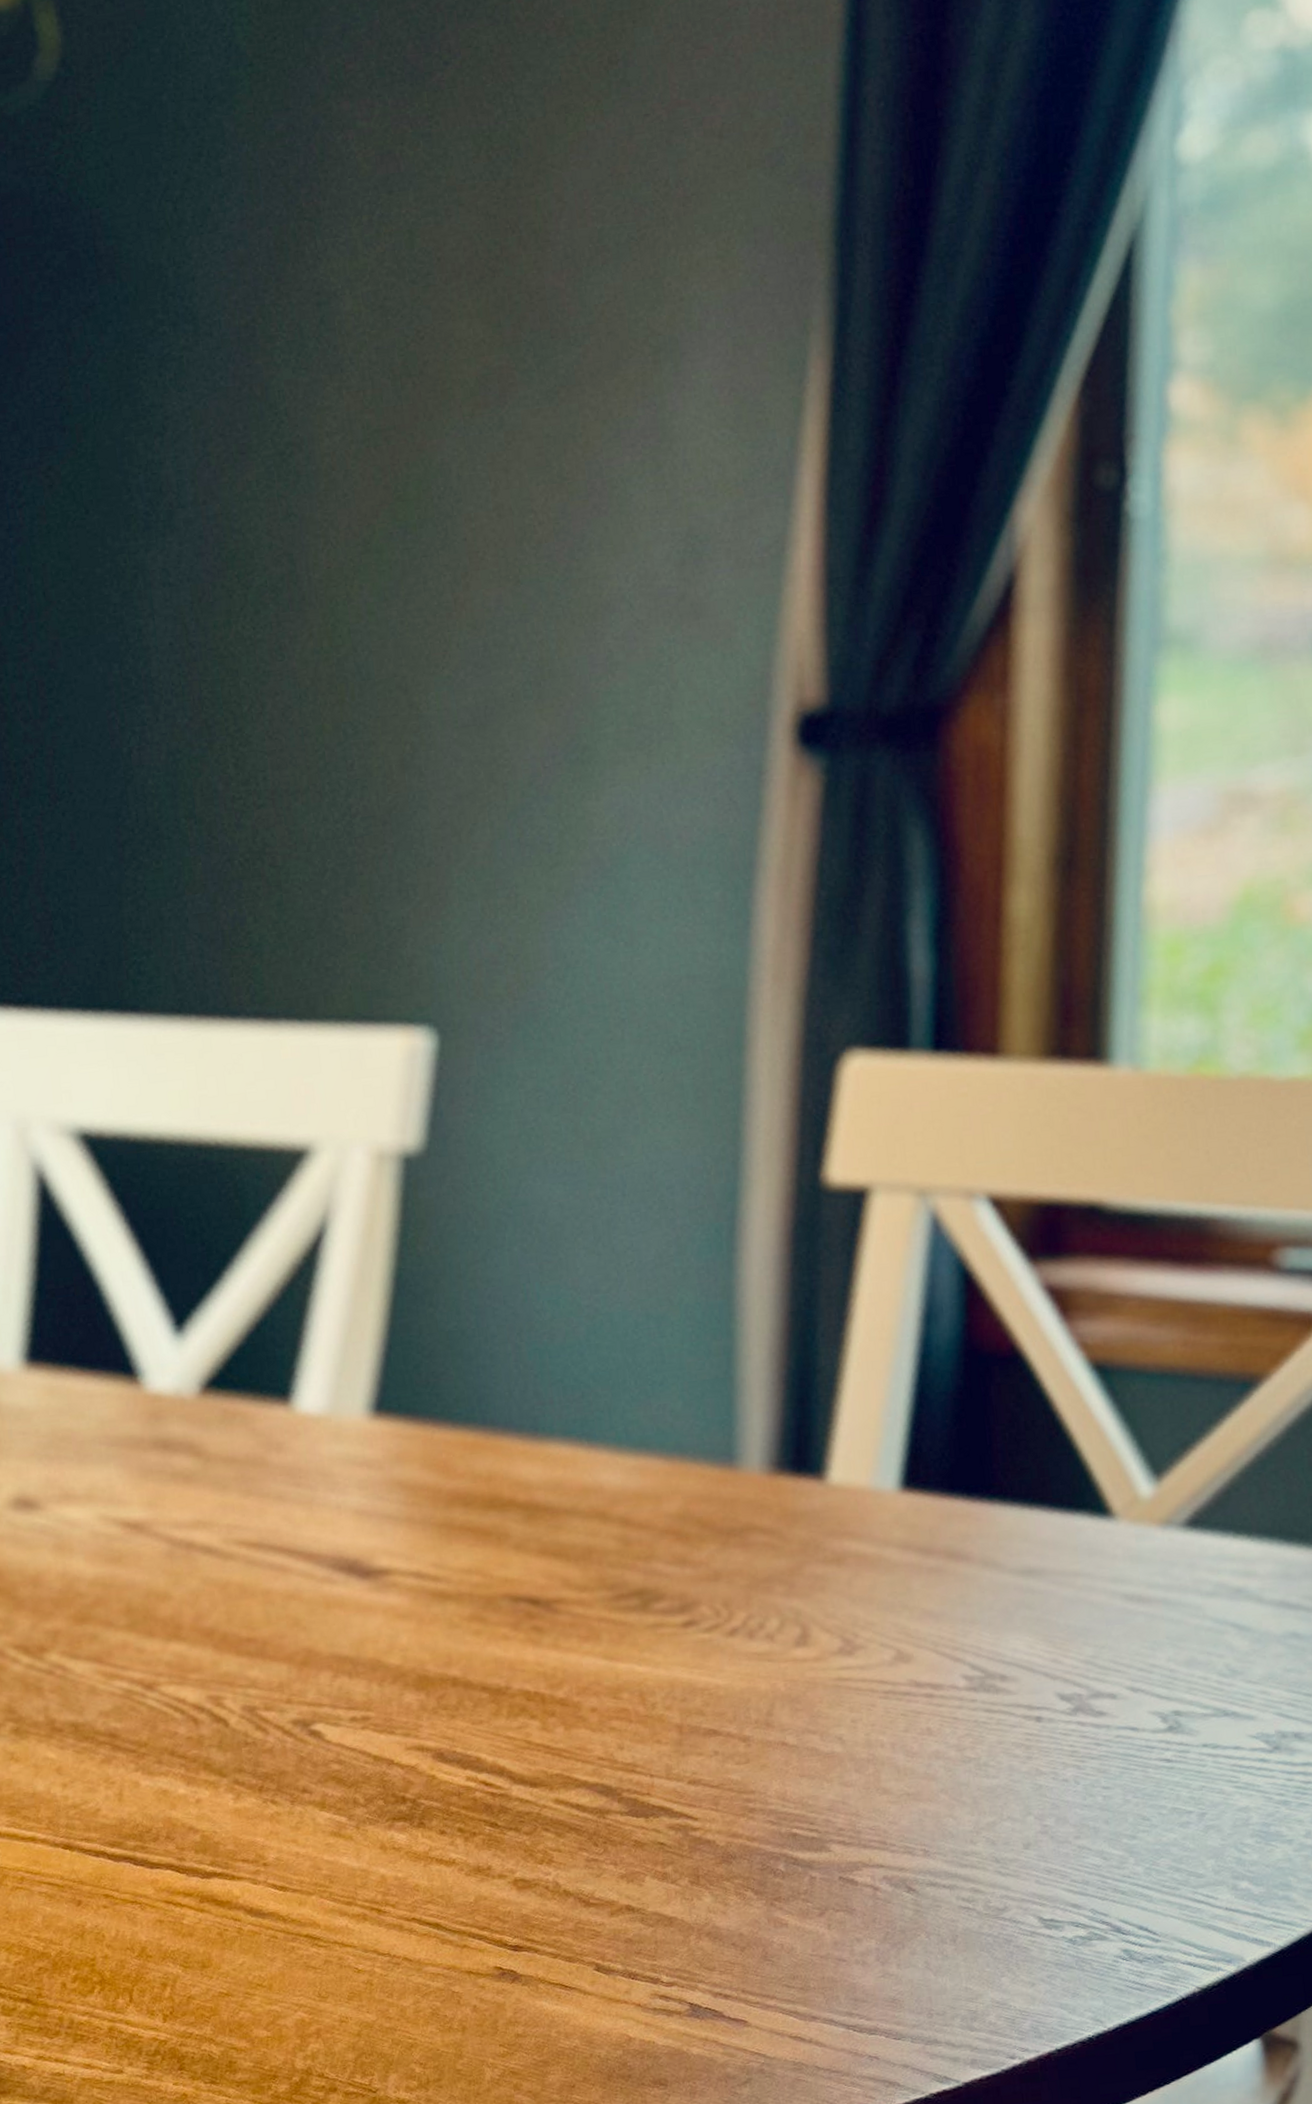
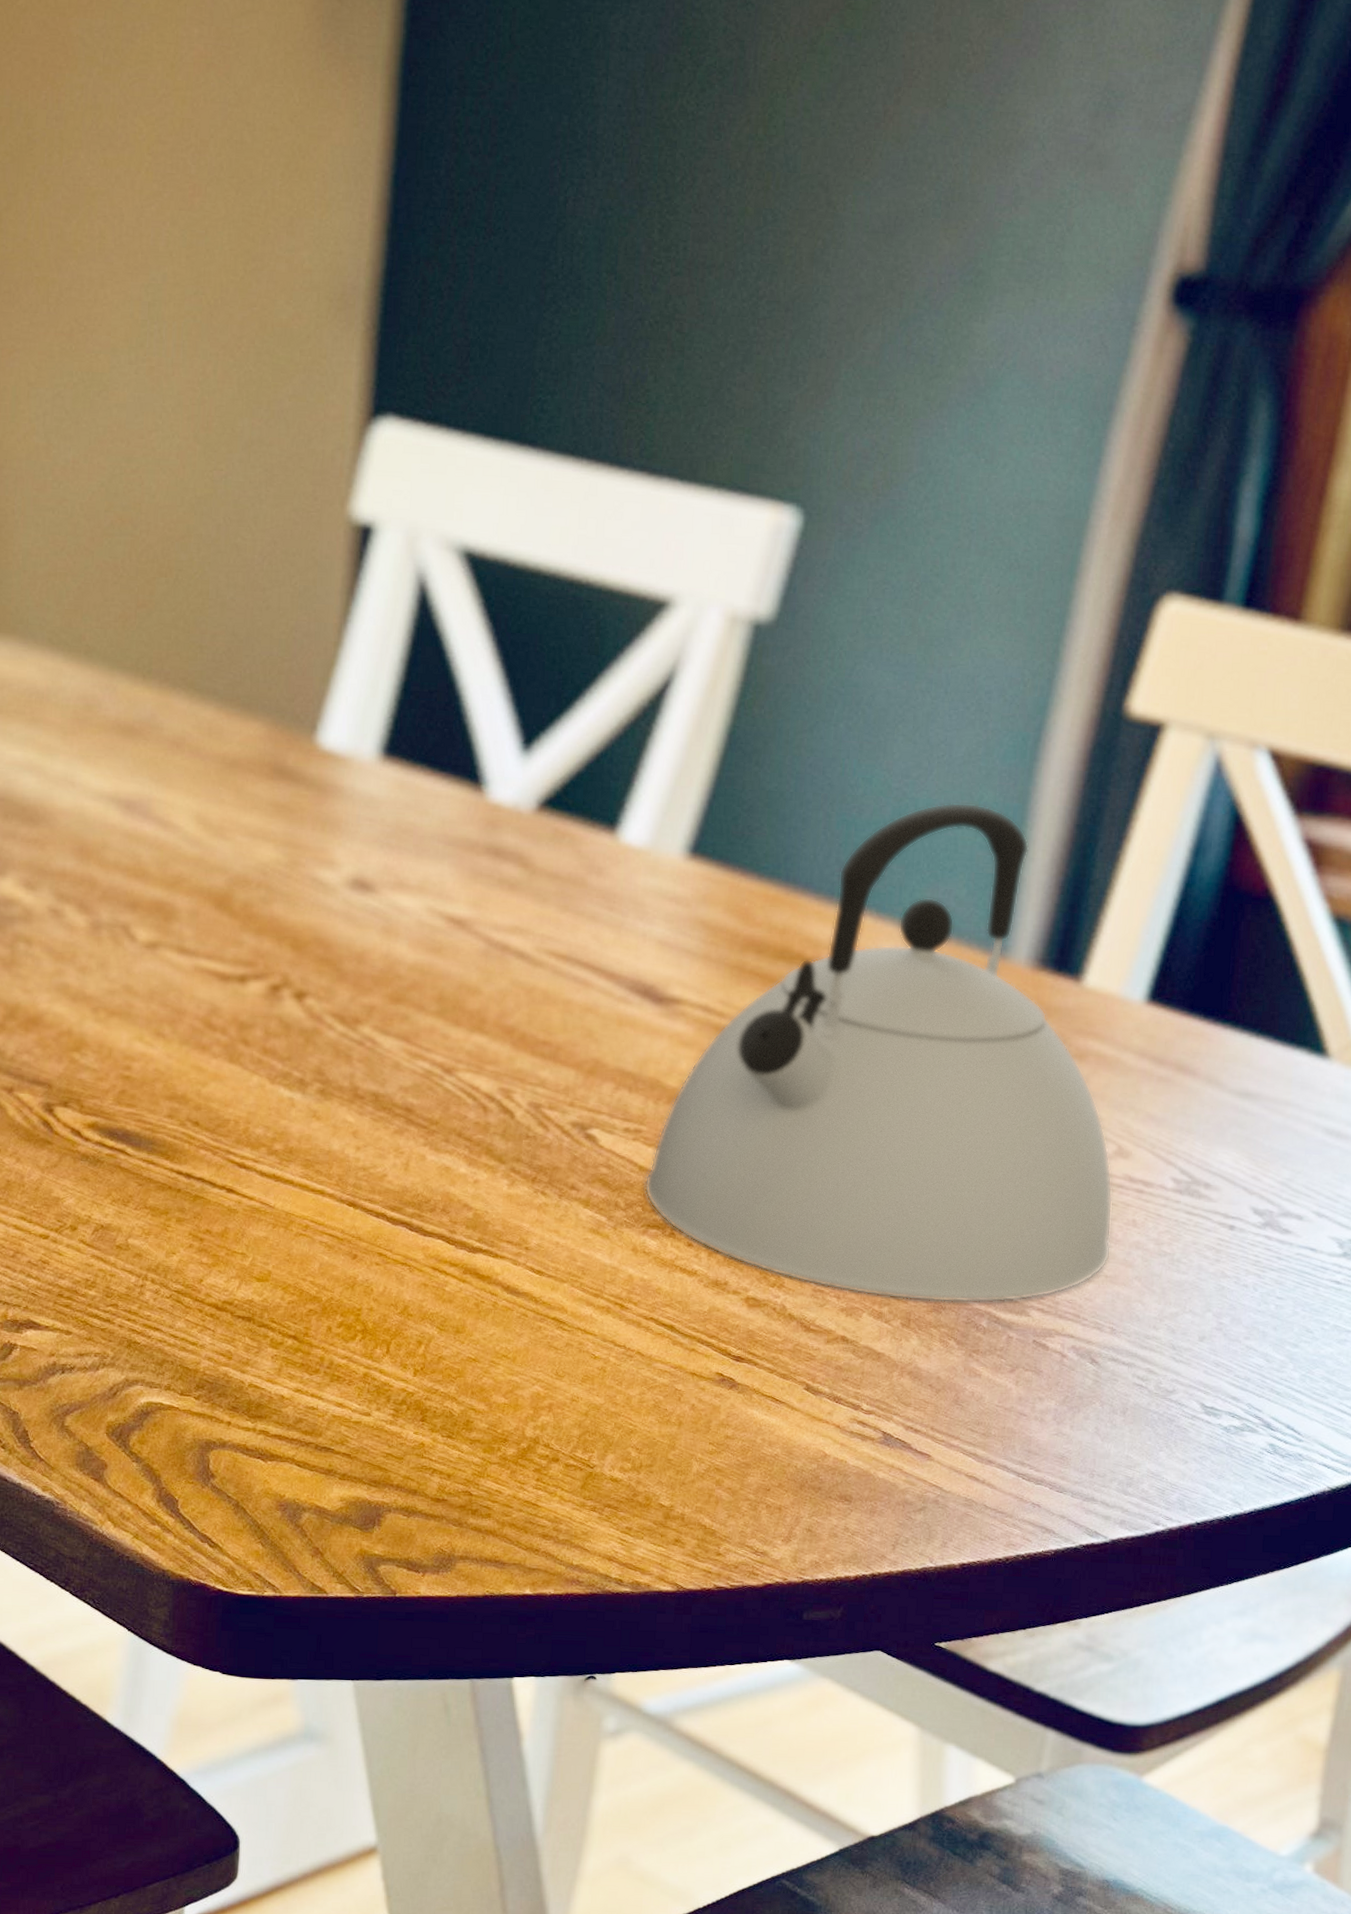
kettle: none [381,1307,910,1857] -> present [644,802,1113,1303]

